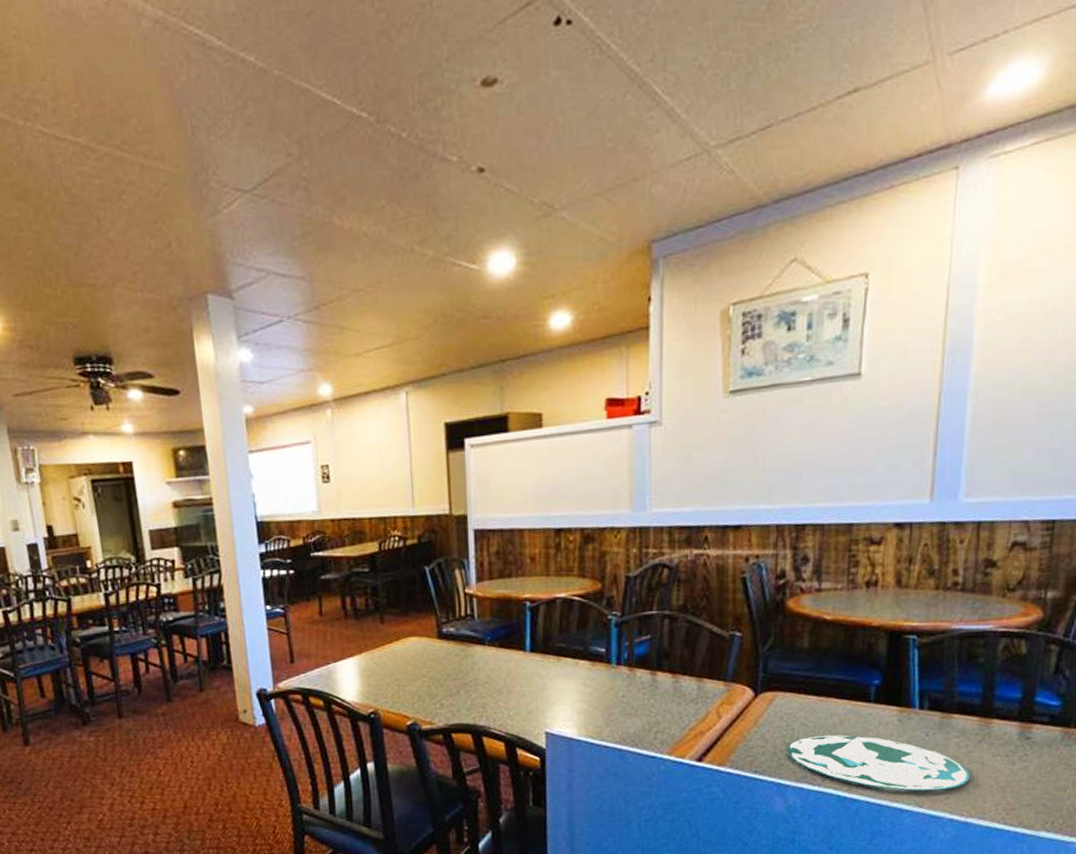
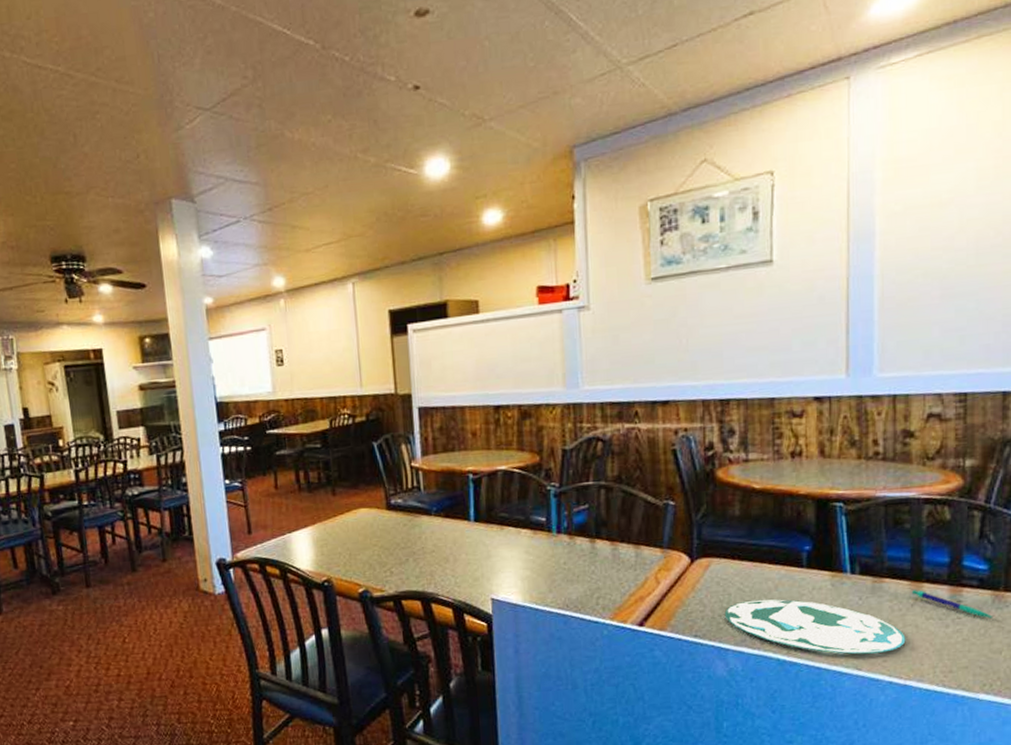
pen: none [979,726,1063,757] -> present [911,590,995,619]

